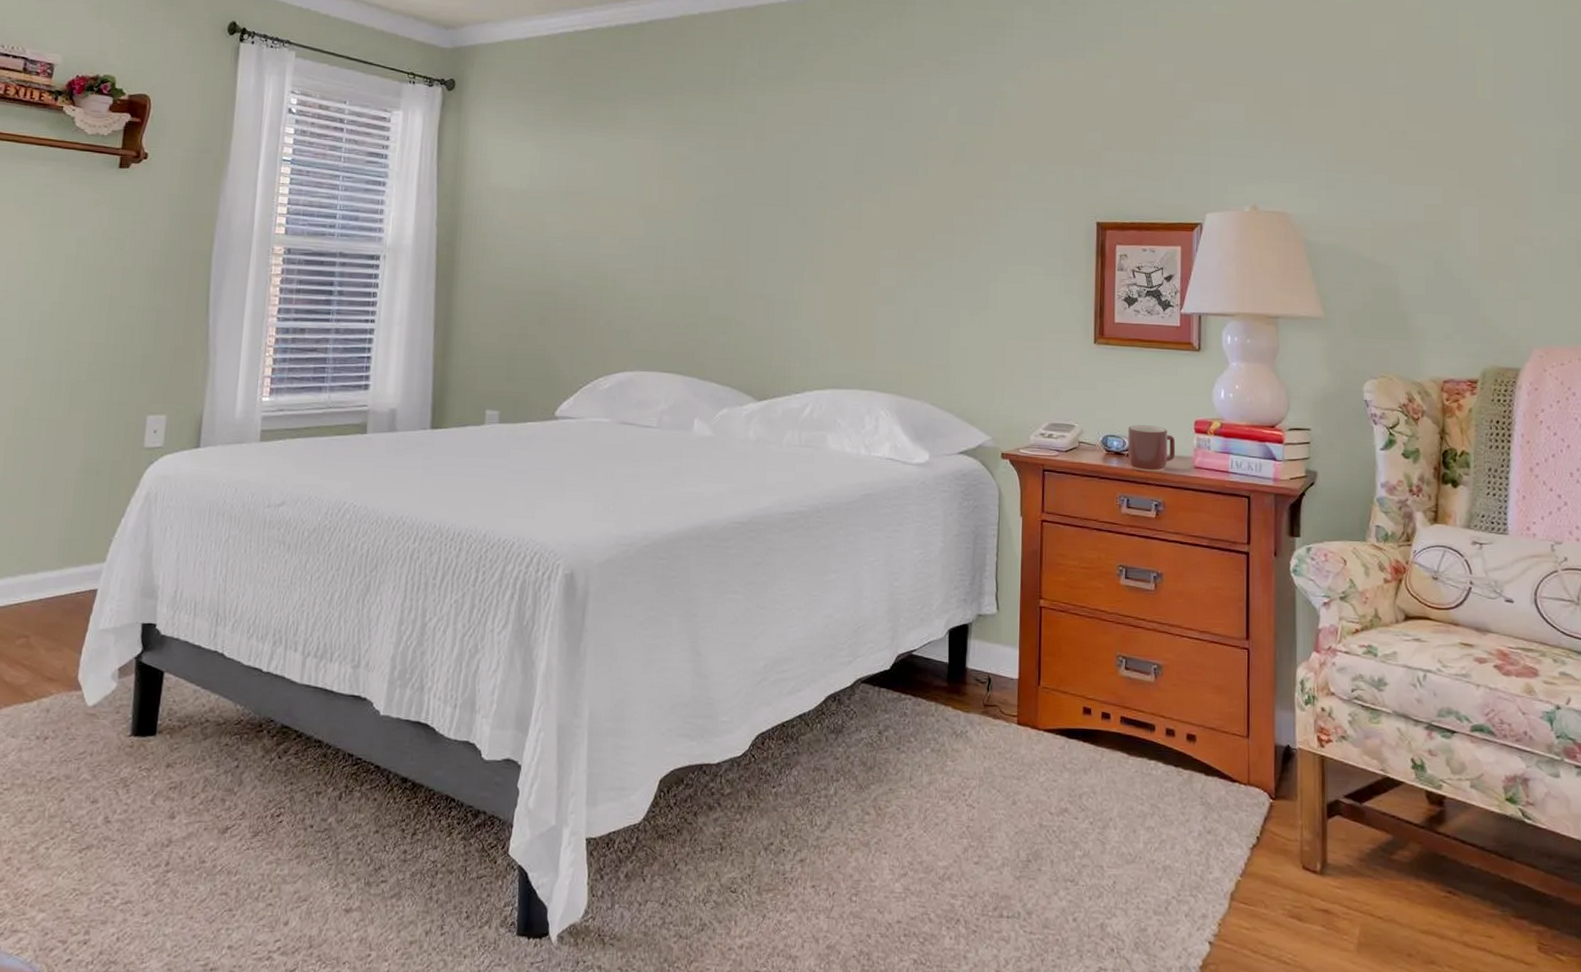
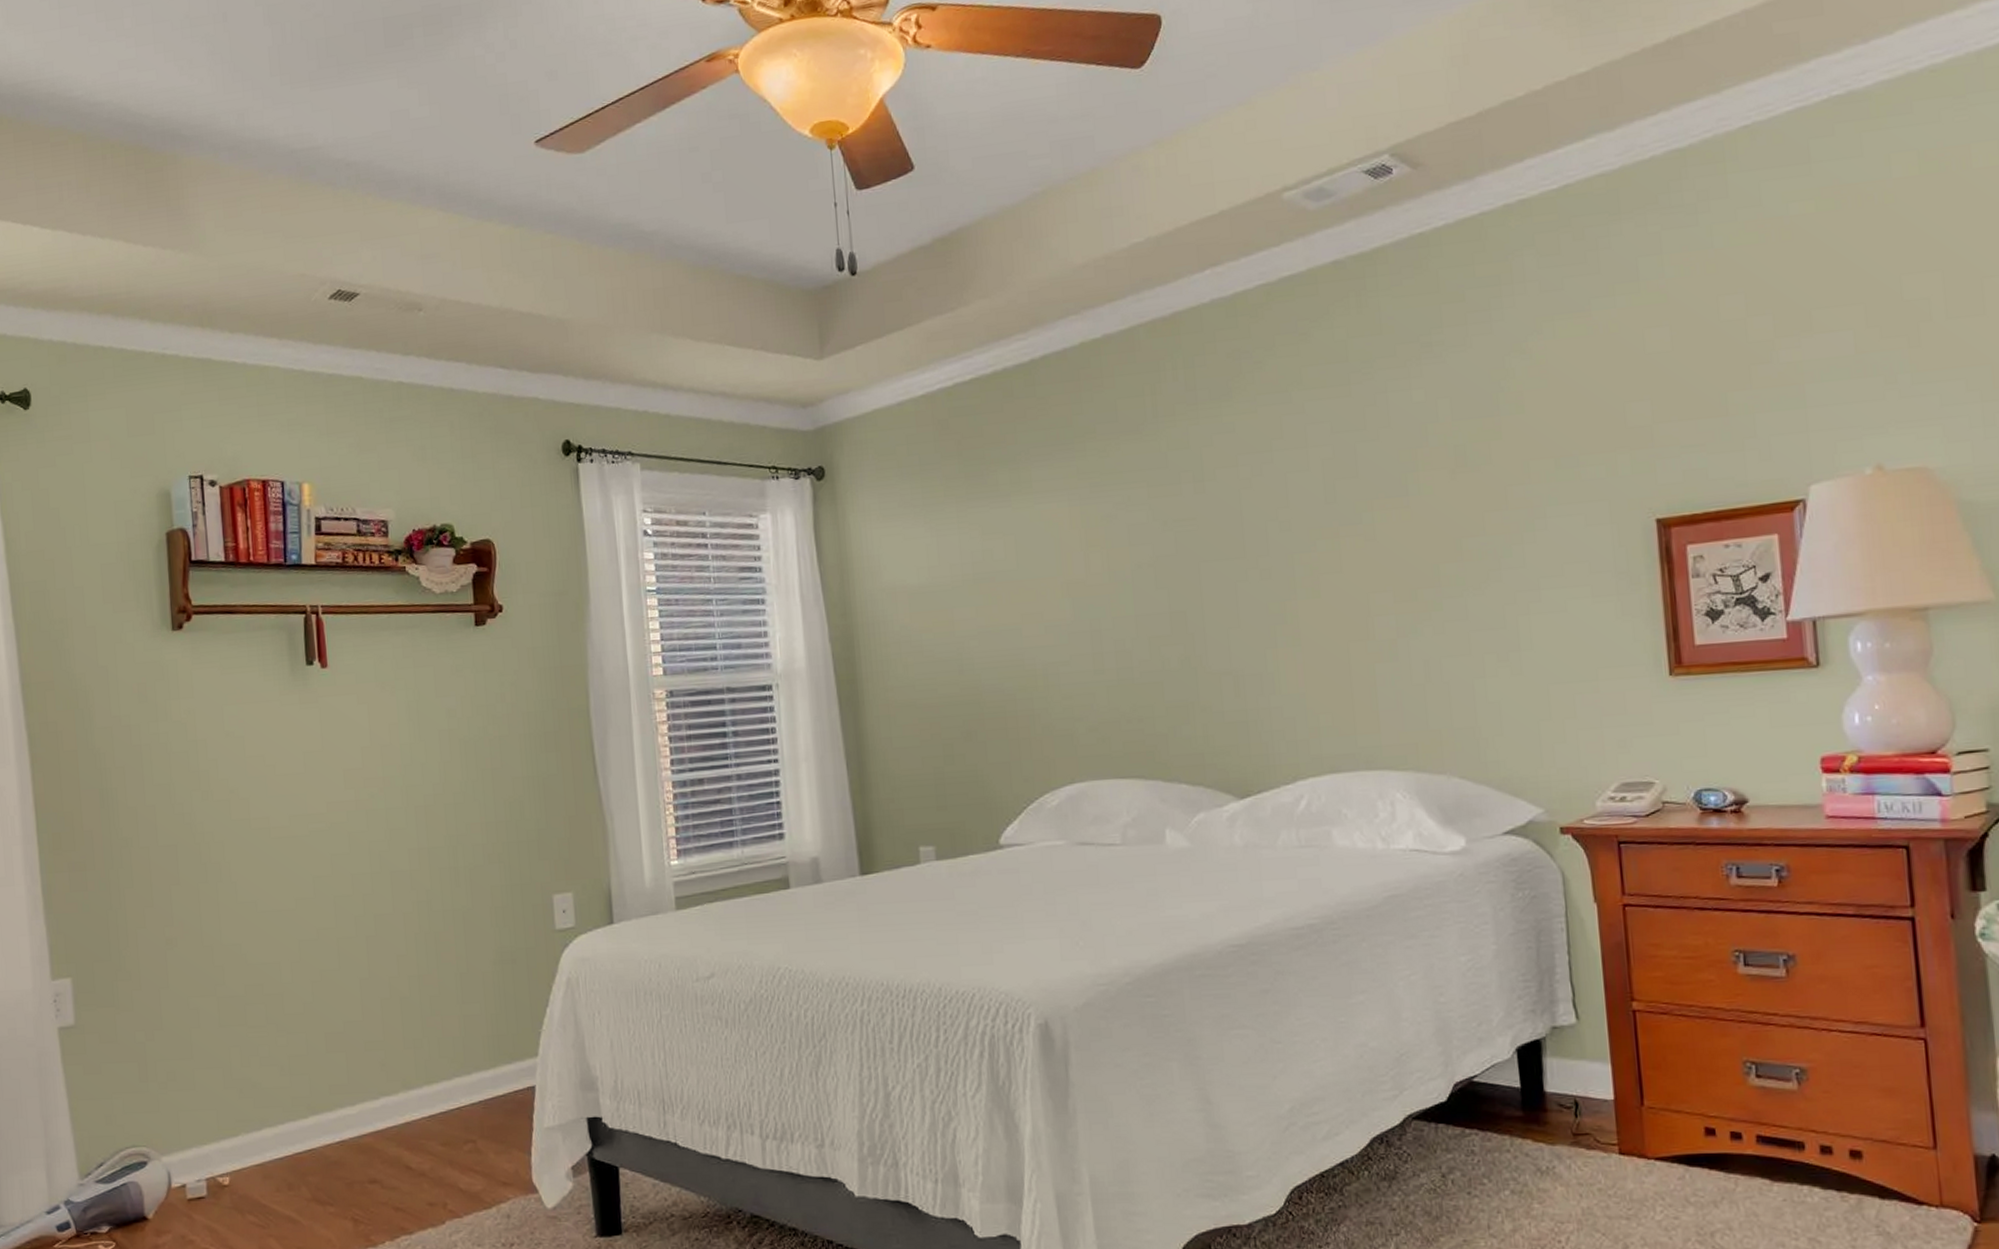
mug: present [1127,425,1176,472] -> none [1727,770,1798,830]

